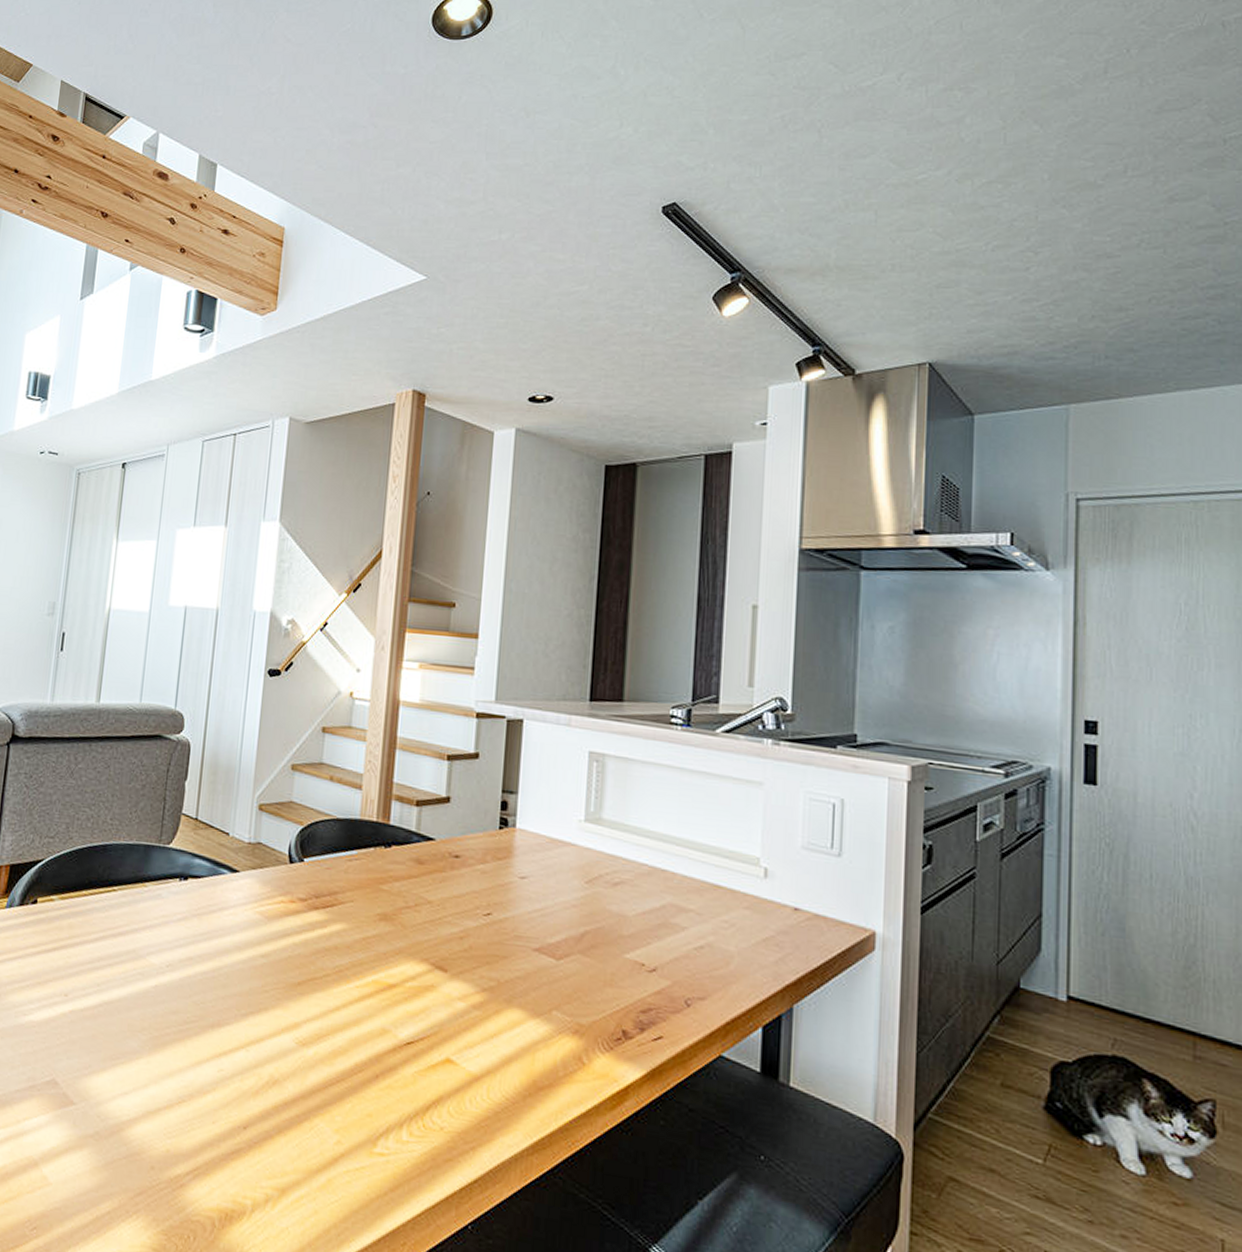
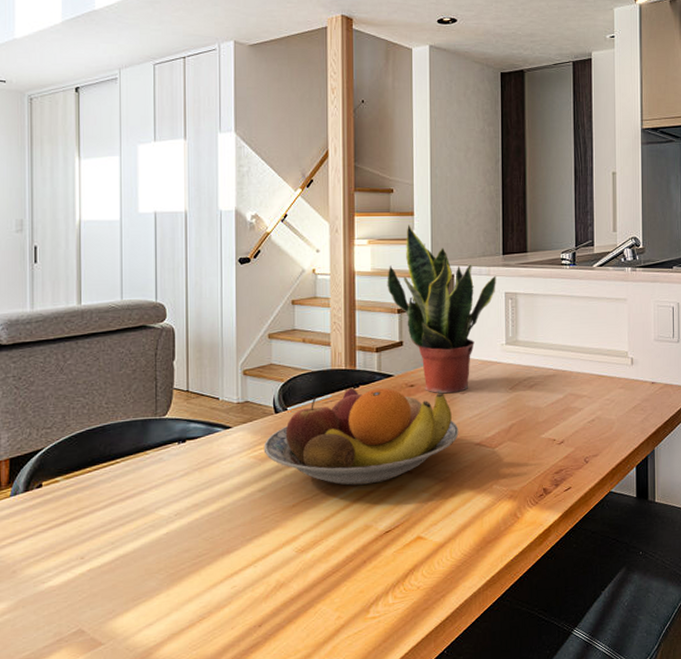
fruit bowl: none [272,846,513,976] -> present [263,387,459,486]
potted plant: none [437,649,579,875] -> present [387,224,496,394]

